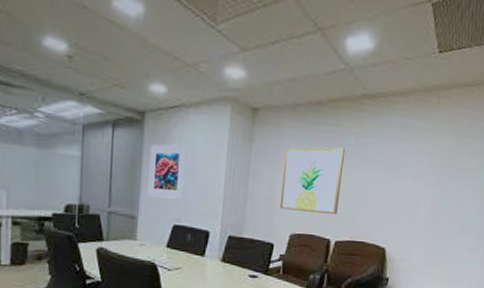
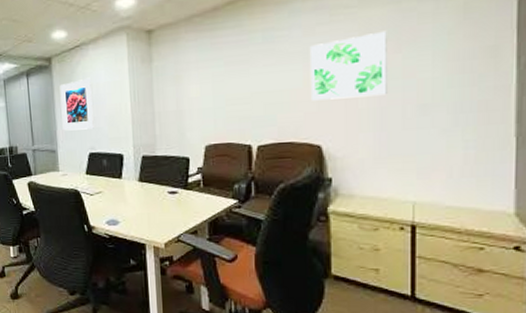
wall art: present [280,147,345,214] -> none [186,48,254,122]
wall art: none [385,157,448,213] -> present [309,31,387,101]

